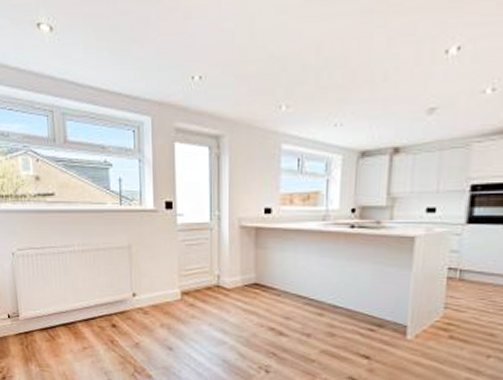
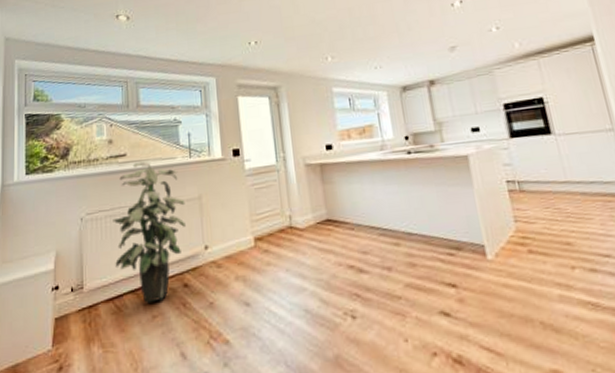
indoor plant: none [43,204,115,337] -> present [112,162,185,304]

